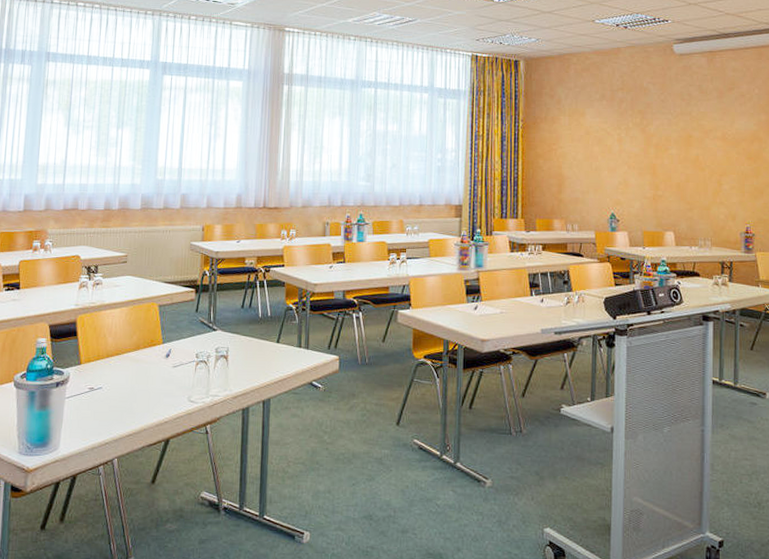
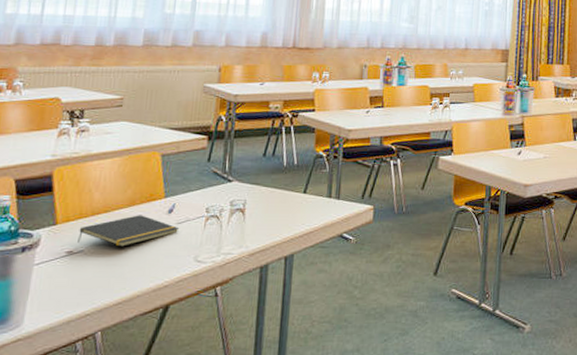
notepad: none [97,358,176,386] -> present [78,215,180,247]

